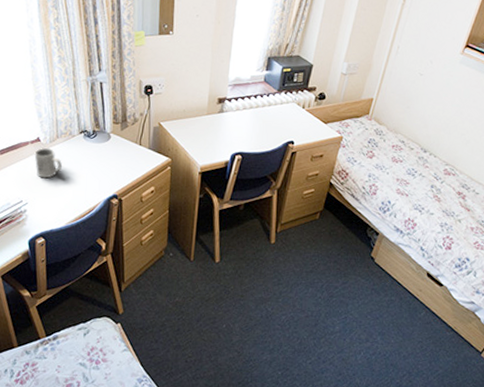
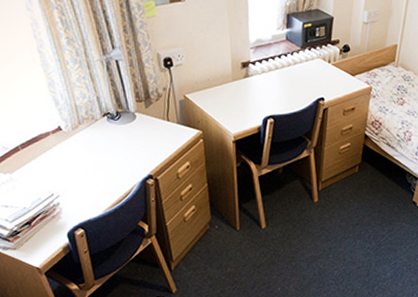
mug: present [34,148,62,179] -> none [57,136,90,168]

